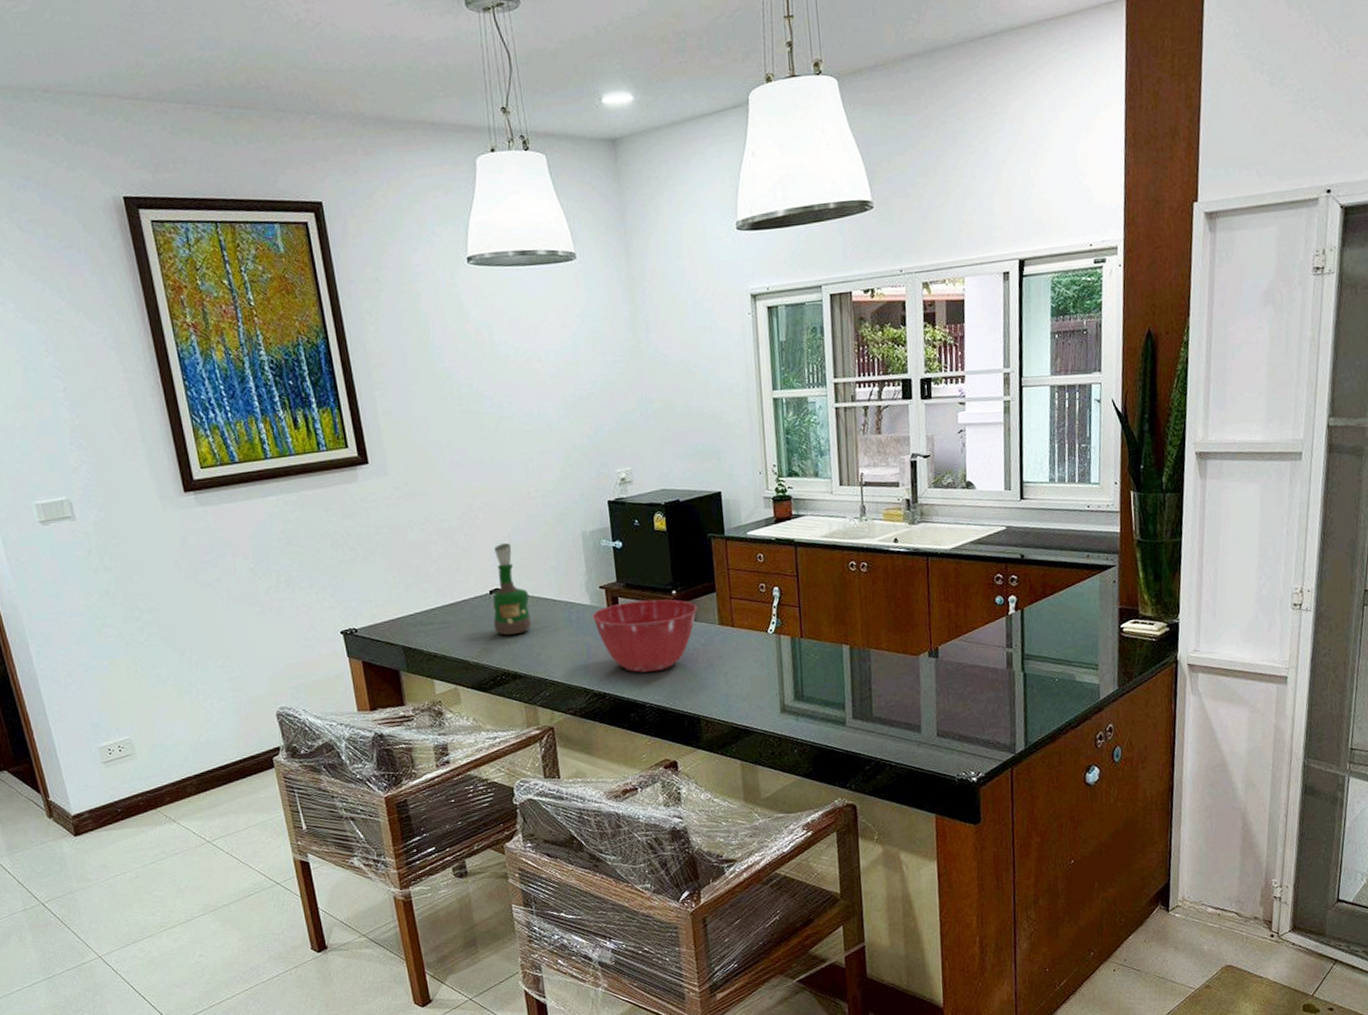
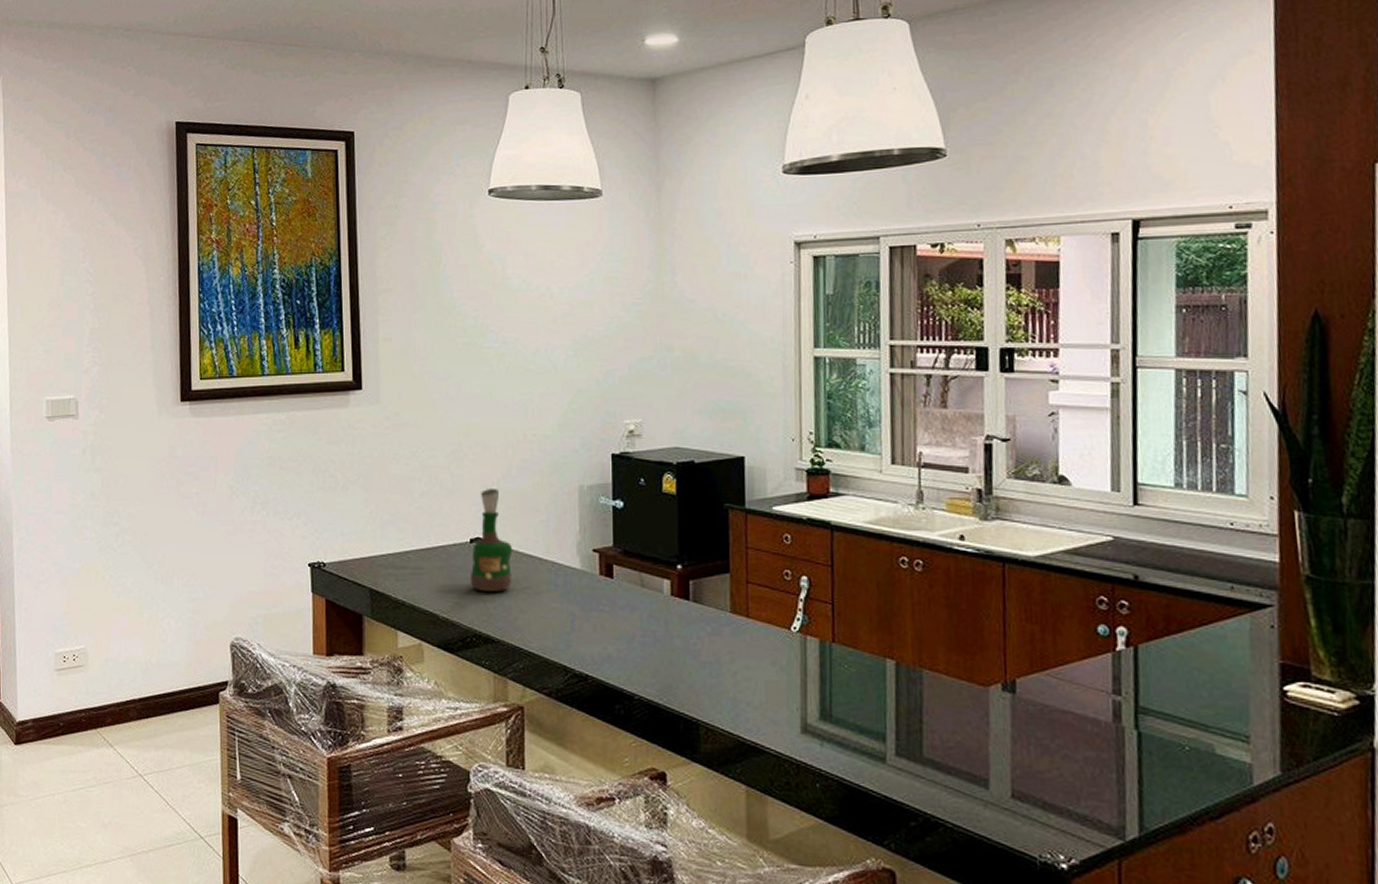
mixing bowl: present [591,599,697,673] -> none [580,571,705,658]

